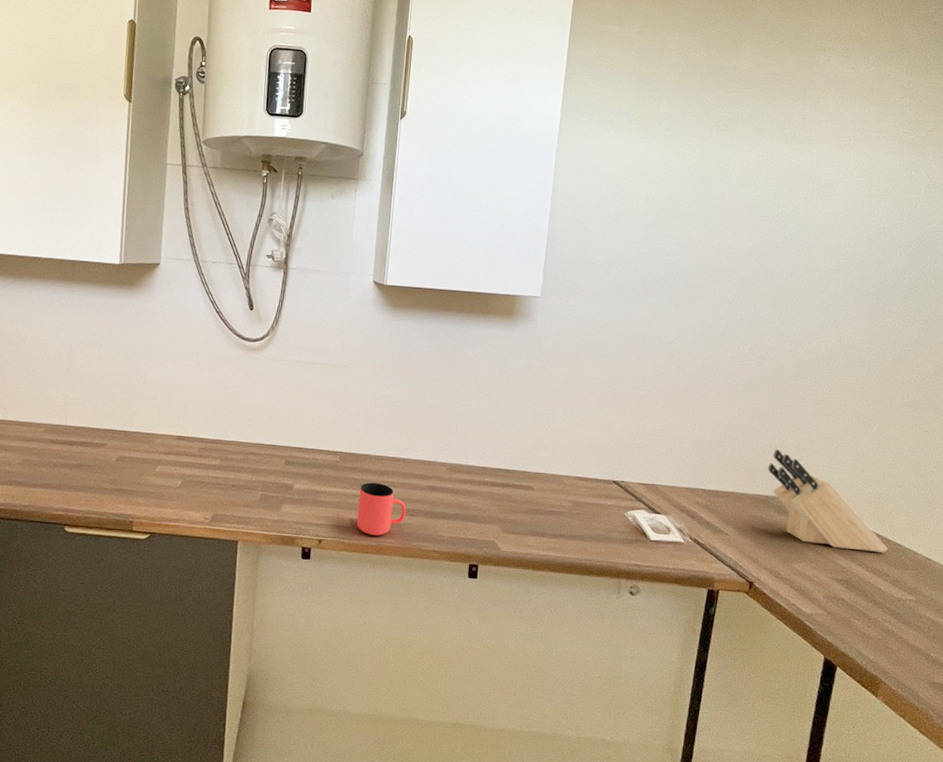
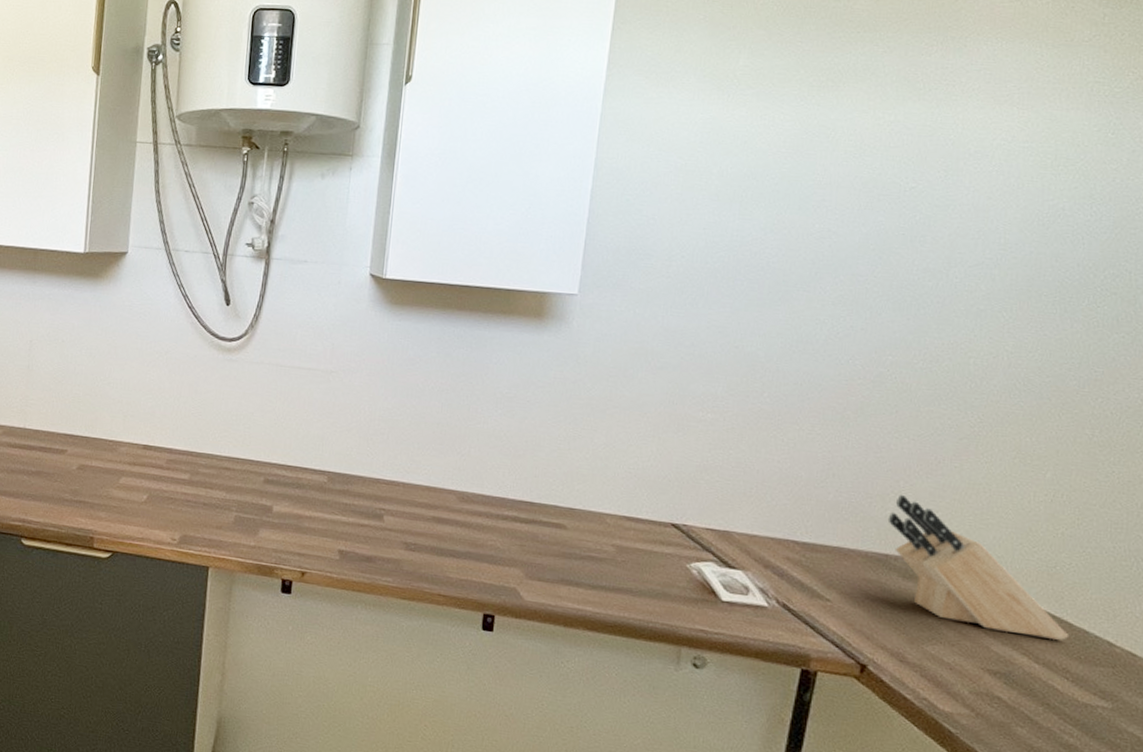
cup: present [356,482,406,536] -> none [346,508,406,572]

